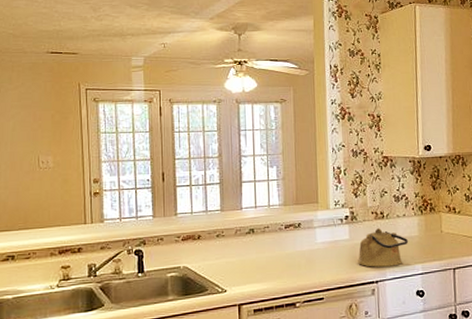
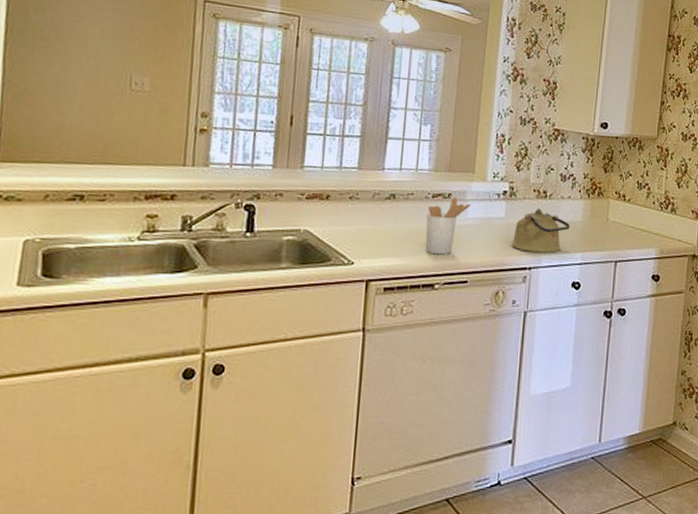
utensil holder: none [281,226,318,277] -> present [425,197,470,255]

